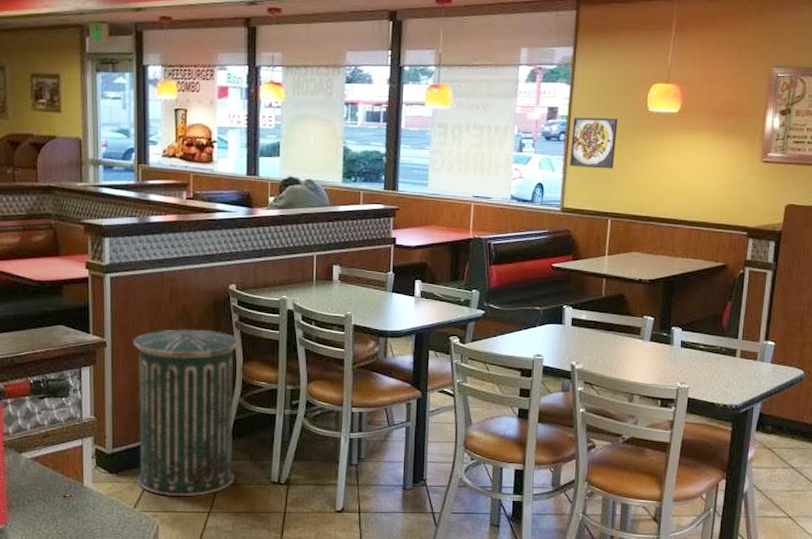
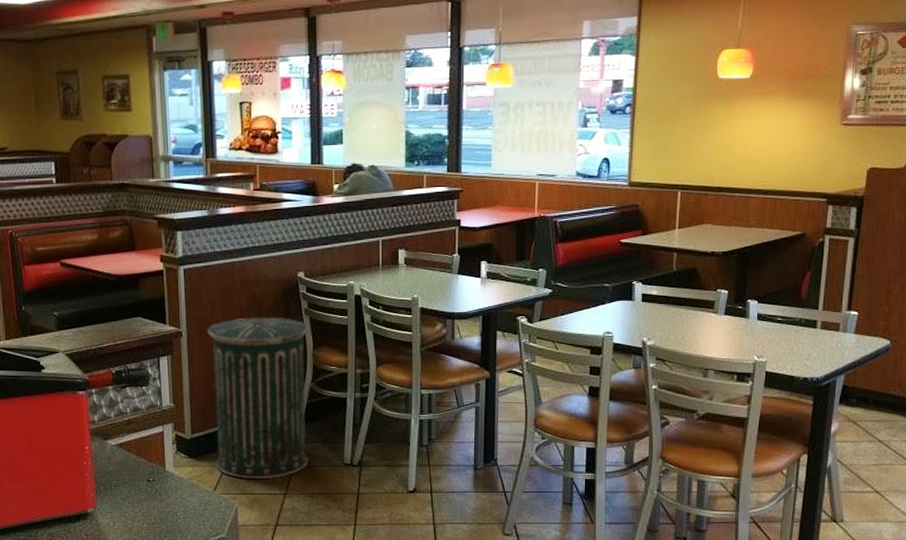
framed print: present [570,117,618,169] -> none [636,87,686,140]

